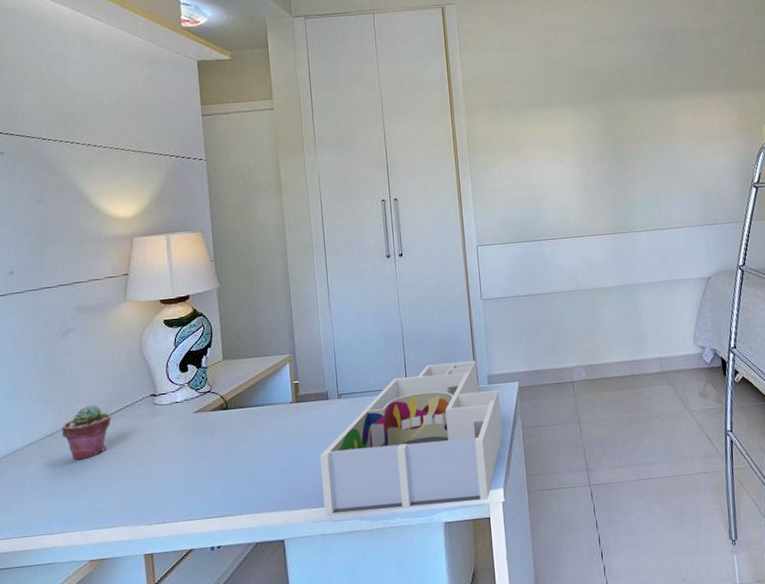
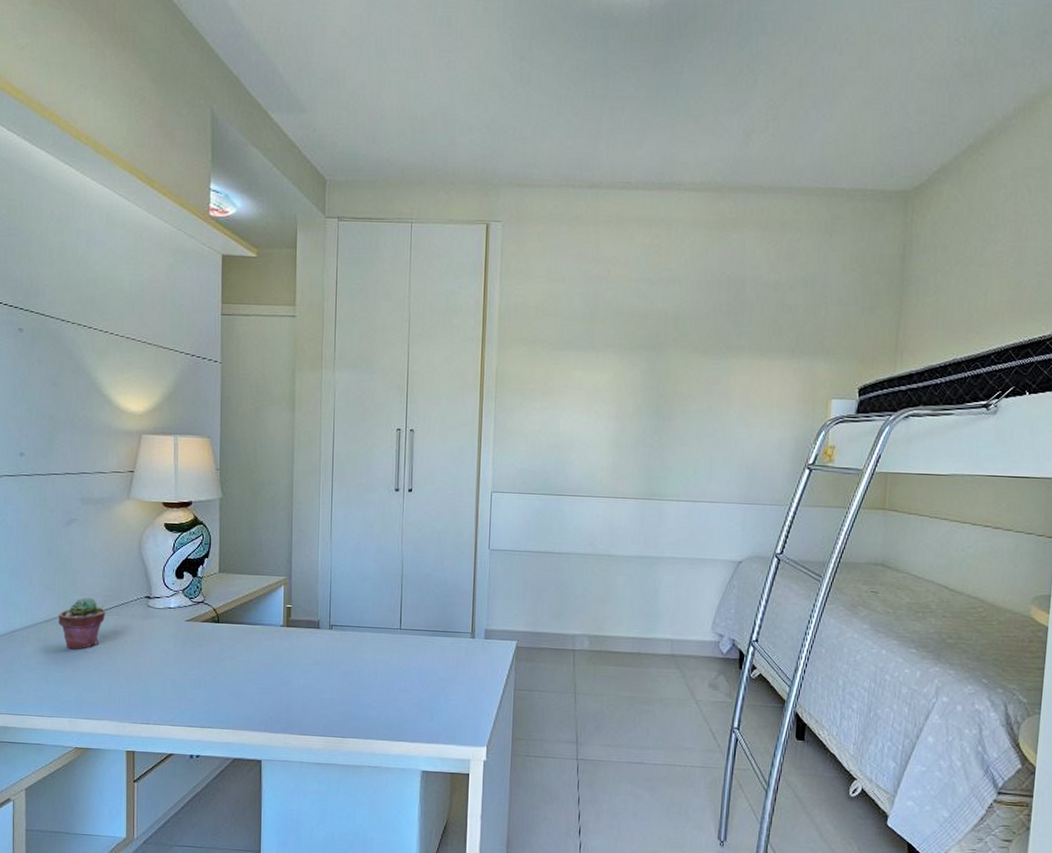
desk organizer: present [319,360,503,515] -> none [303,609,494,756]

